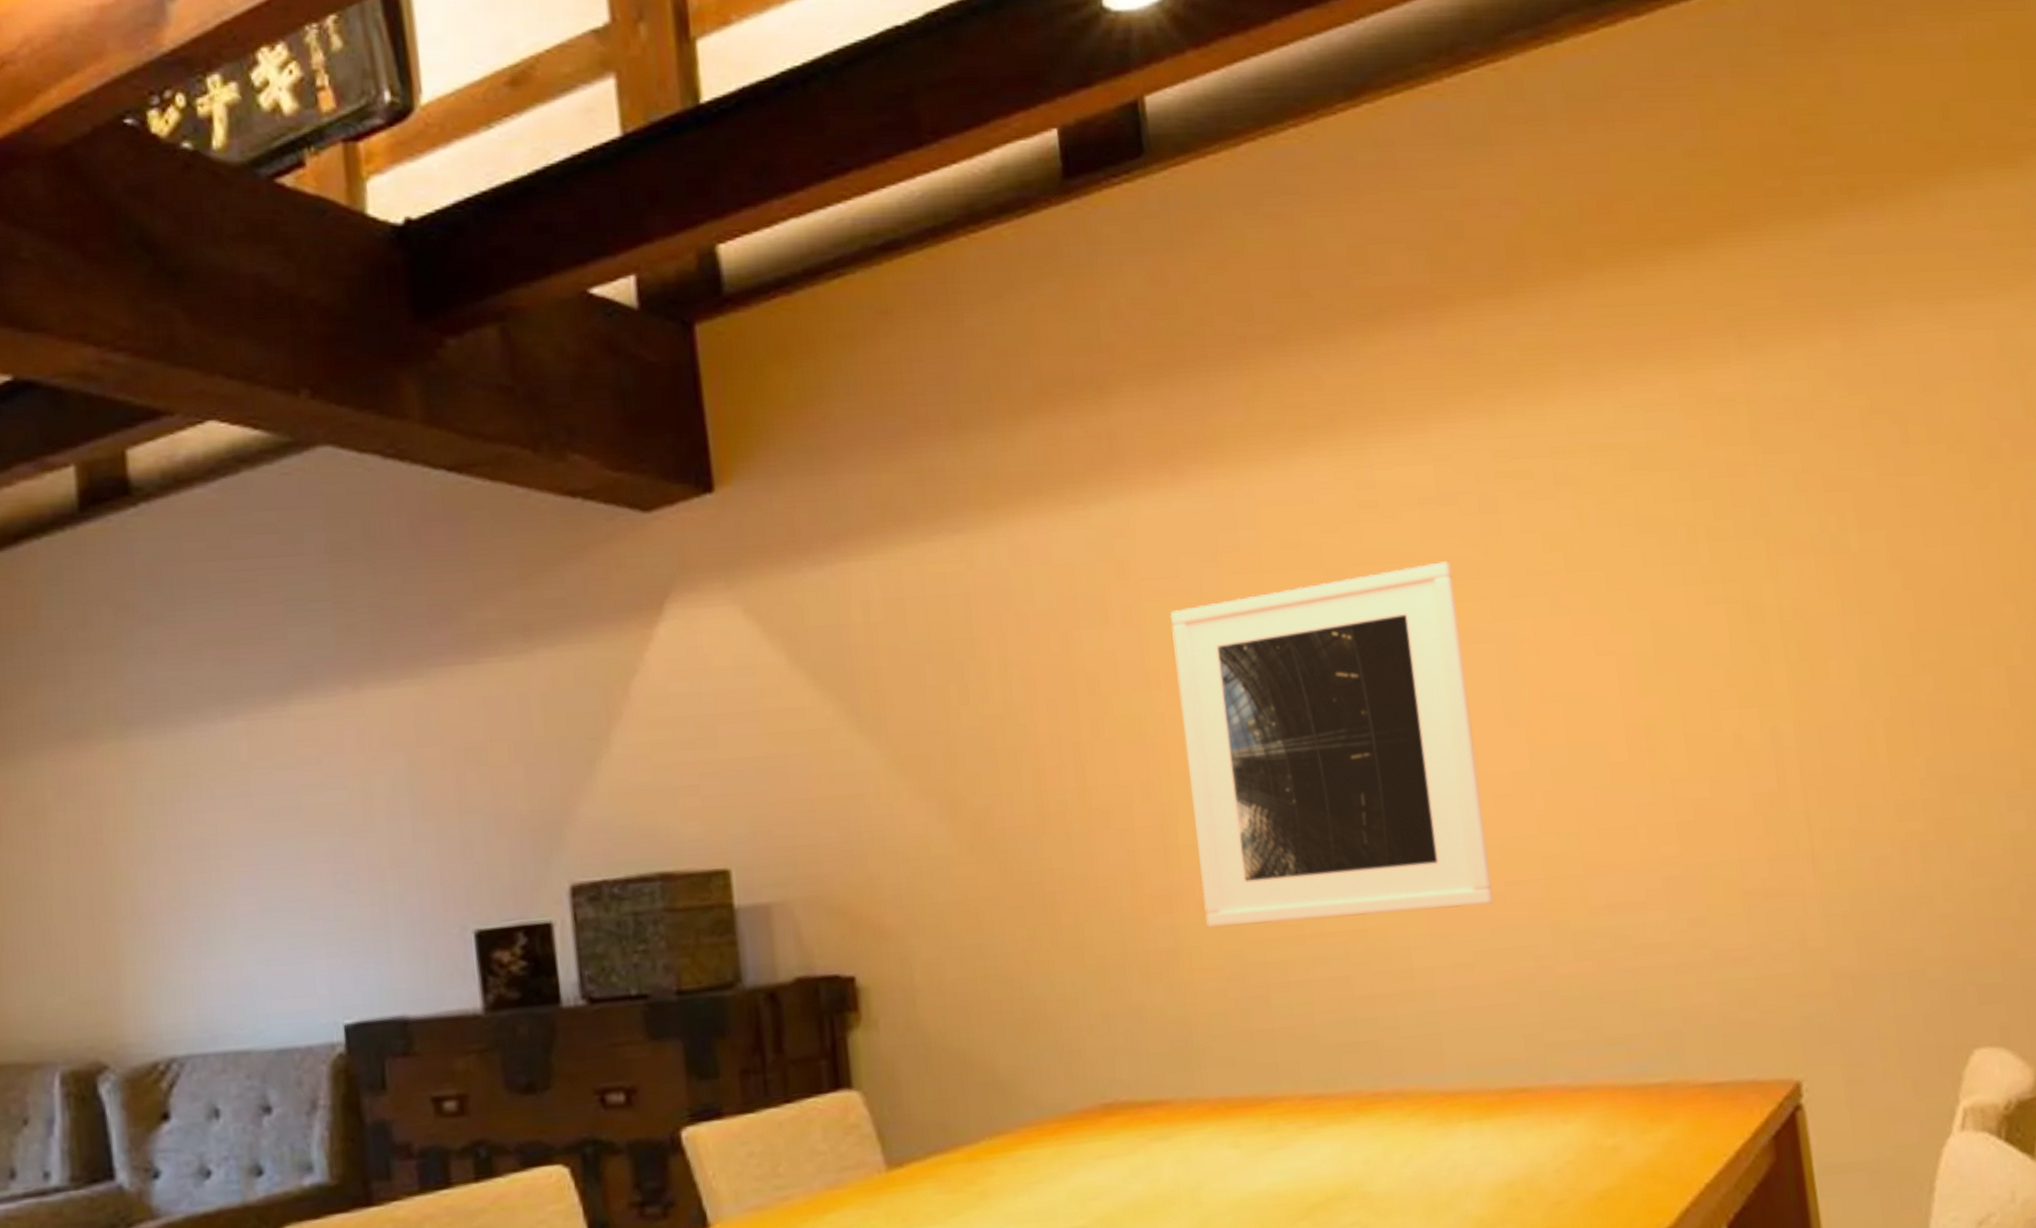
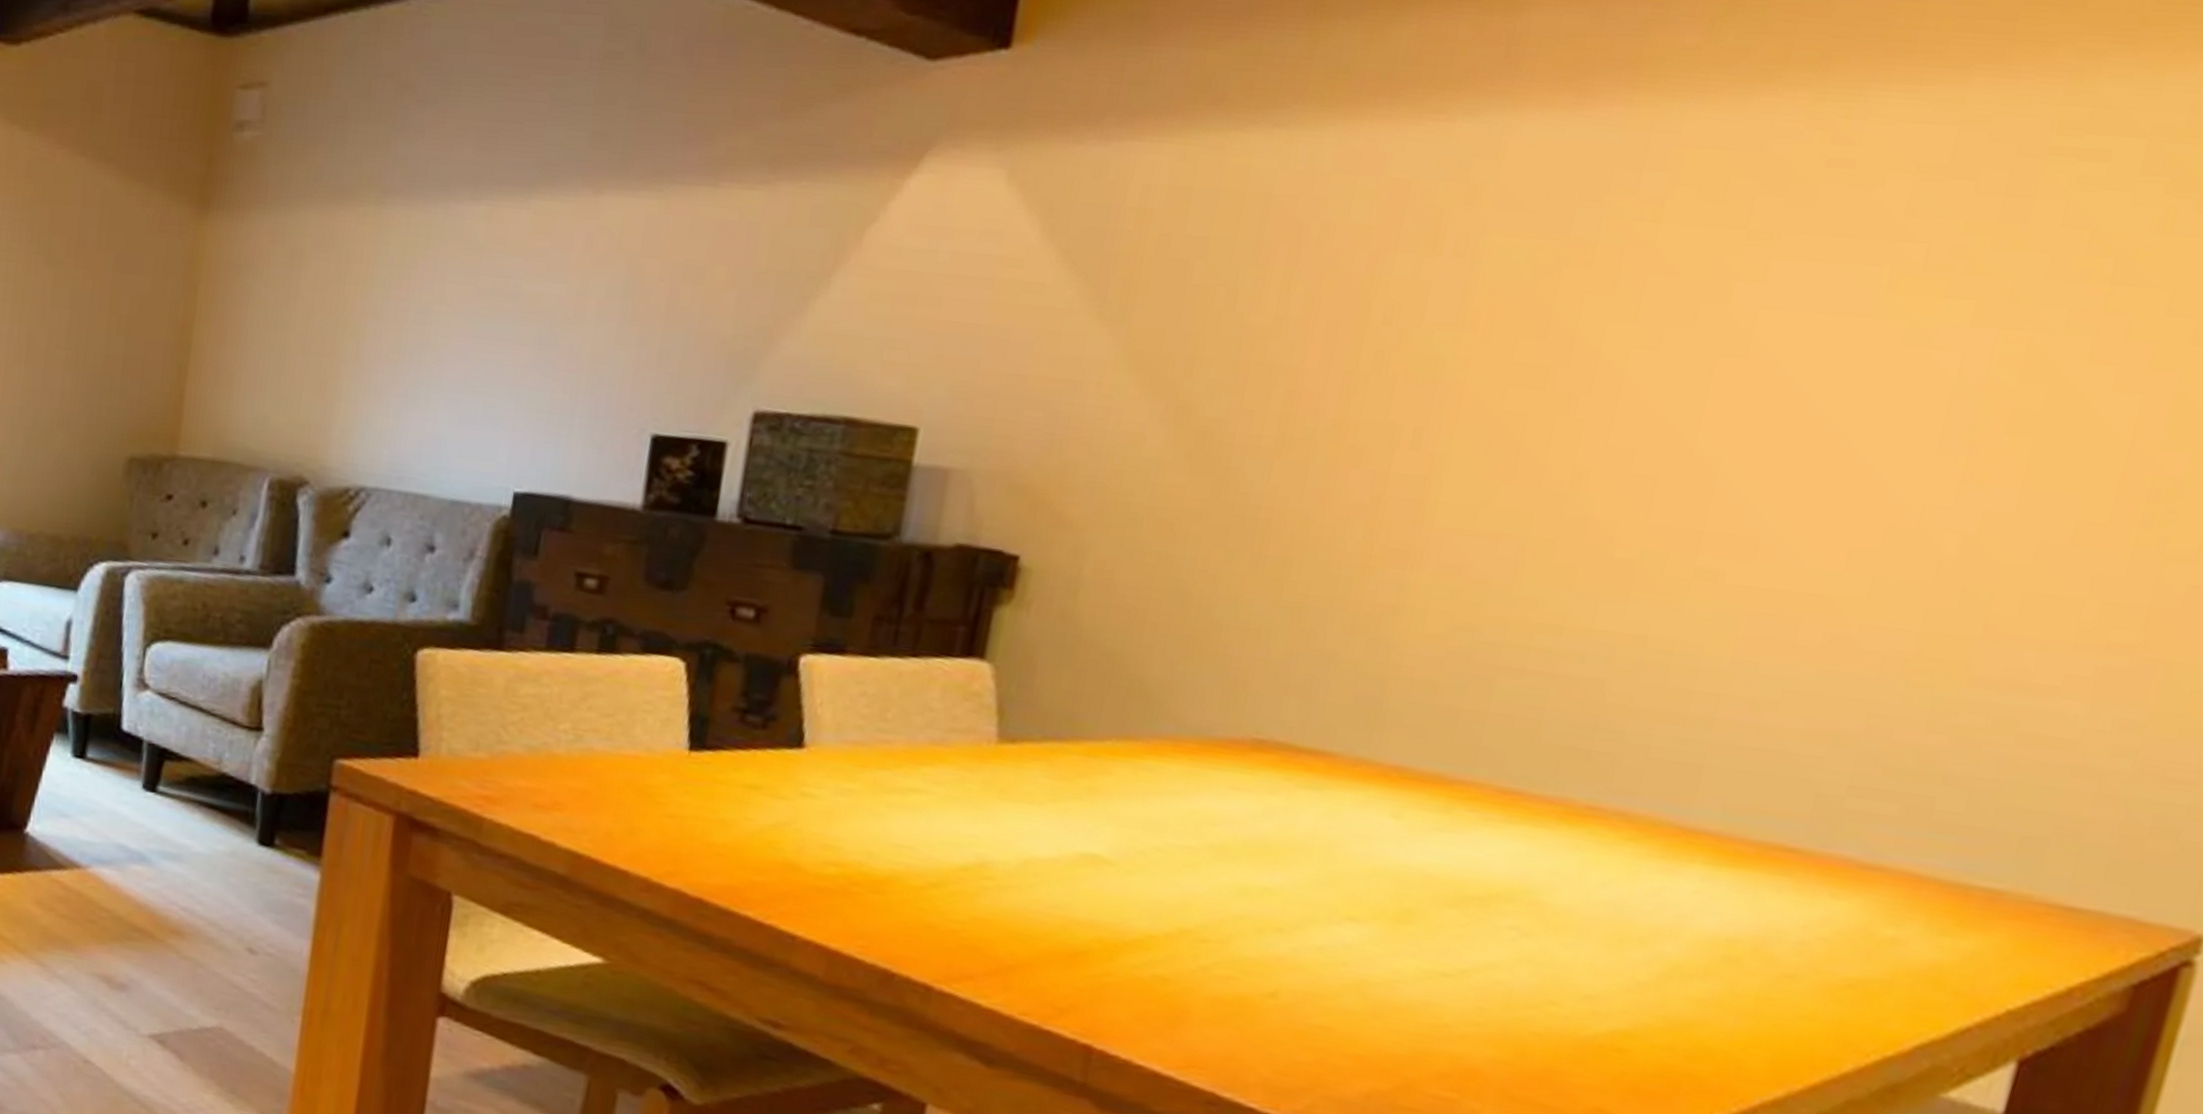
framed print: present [1169,561,1494,927] -> none [1443,244,1935,646]

